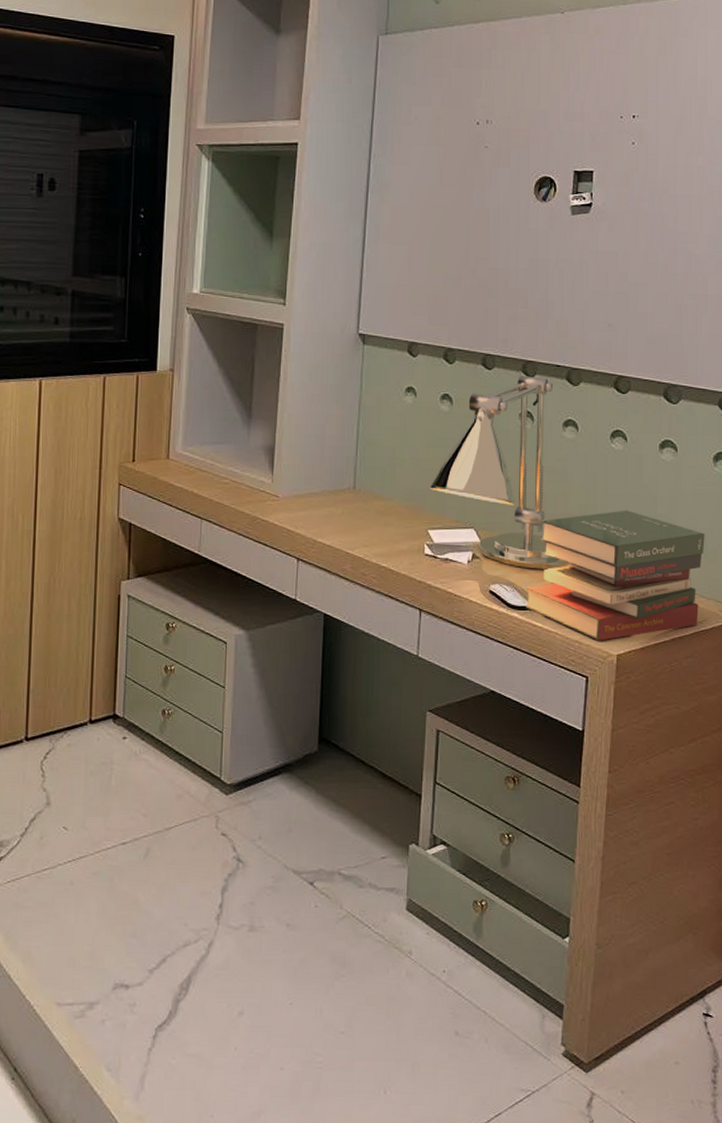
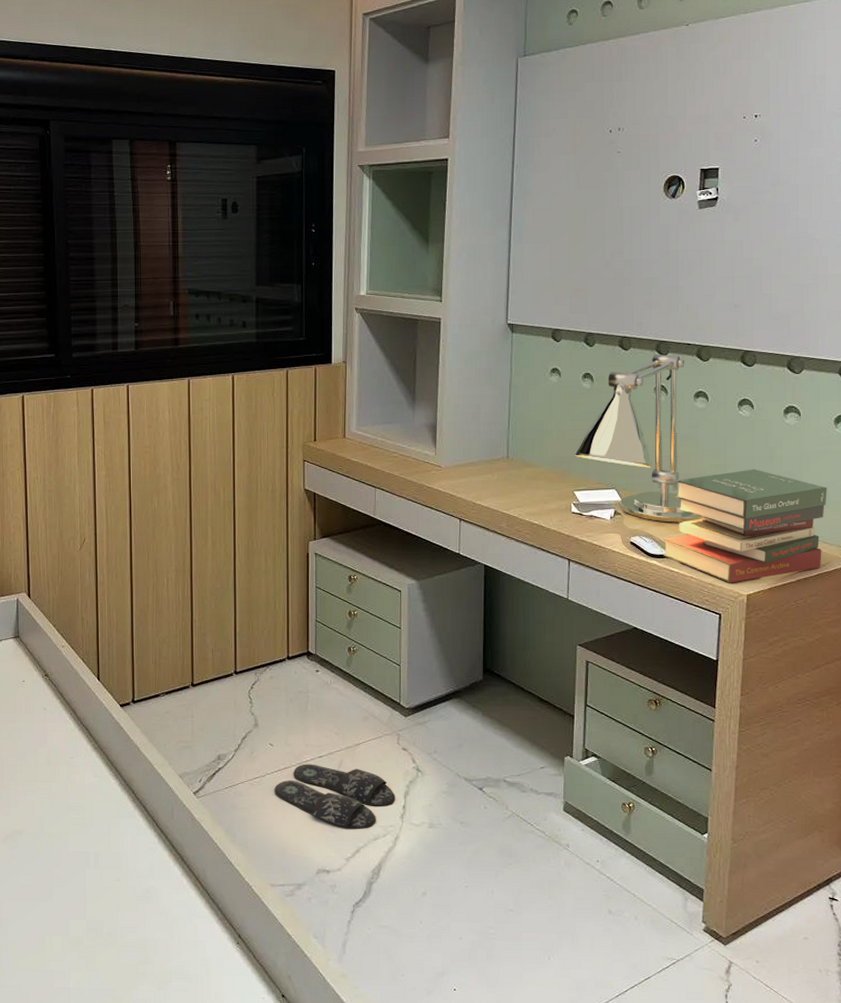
slippers: none [66,852,211,933] -> present [274,764,396,829]

